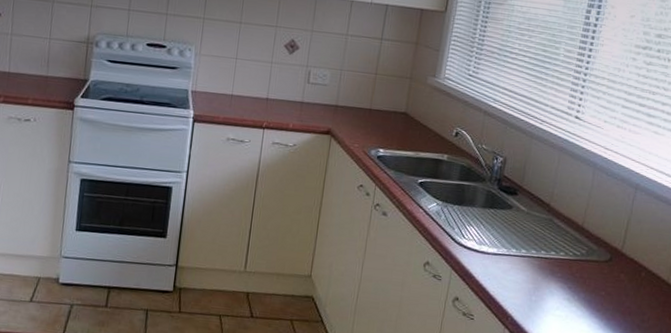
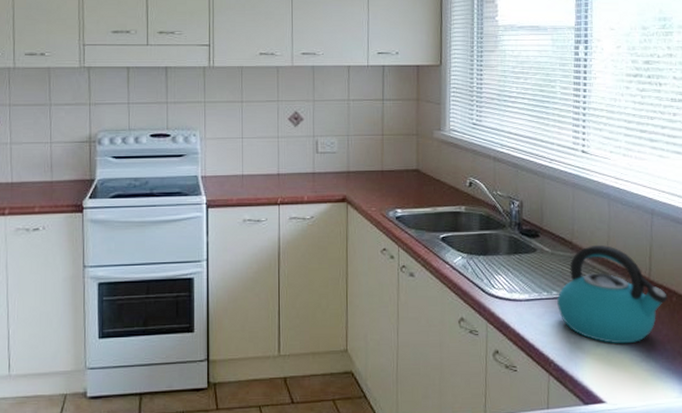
kettle: none [524,210,637,310] -> present [557,244,668,344]

